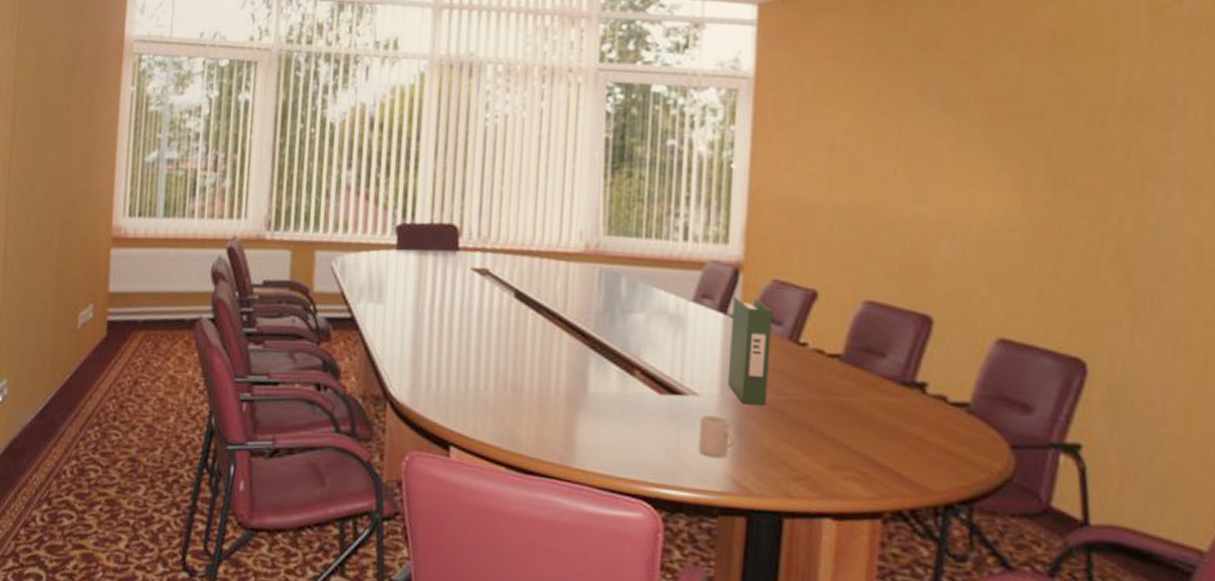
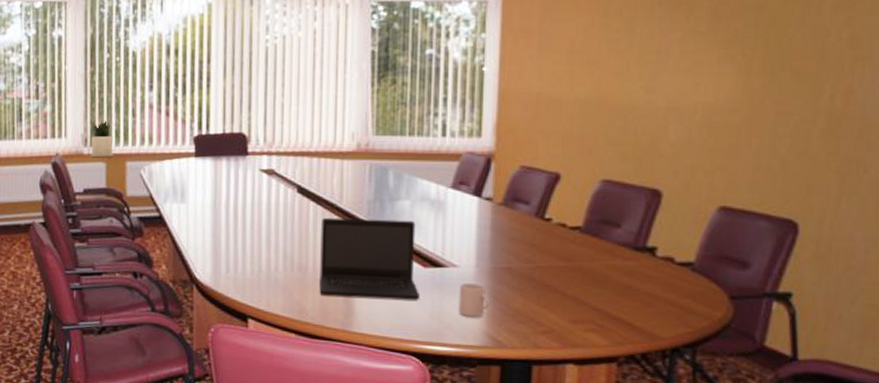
planter: none [272,201,302,246] -> present [90,120,114,158]
laptop: none [536,329,653,433] -> present [319,217,419,300]
binder: present [727,297,772,406] -> none [482,182,520,274]

